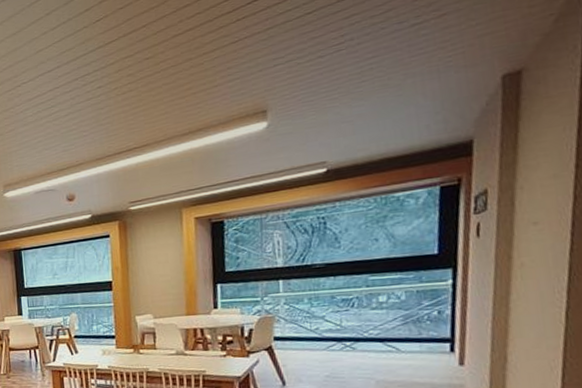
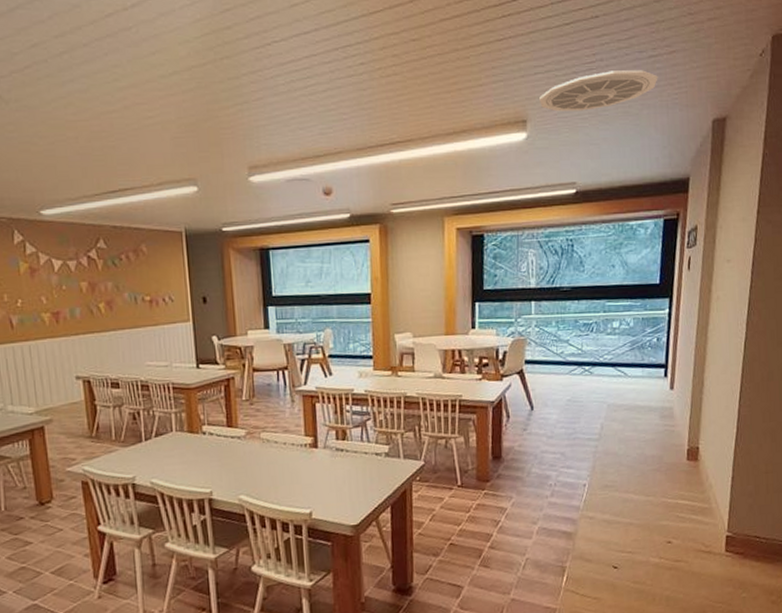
ceiling vent: none [280,40,425,98] -> present [539,70,658,112]

